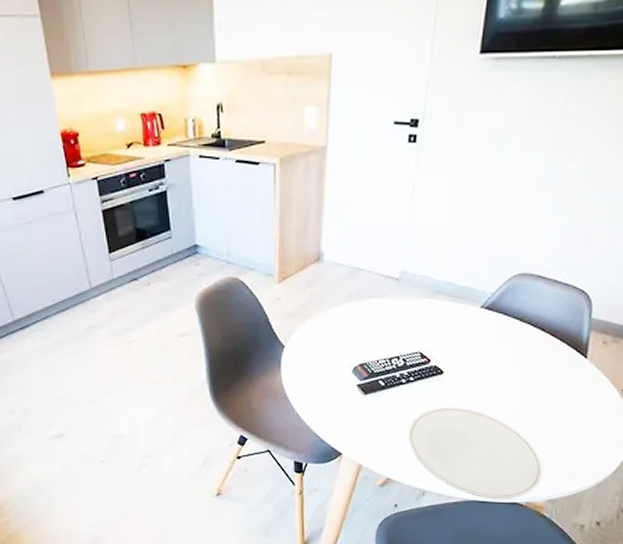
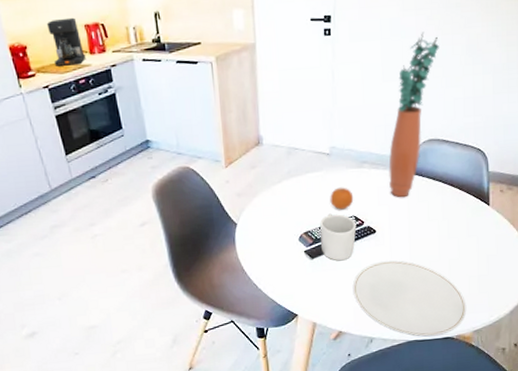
coffee maker: none [101,104,140,157] -> present [46,17,86,66]
mug: none [376,346,421,401] -> present [320,213,357,261]
fruit: none [393,318,422,344] -> present [330,187,354,210]
vase: none [466,145,548,338] -> present [388,32,439,198]

